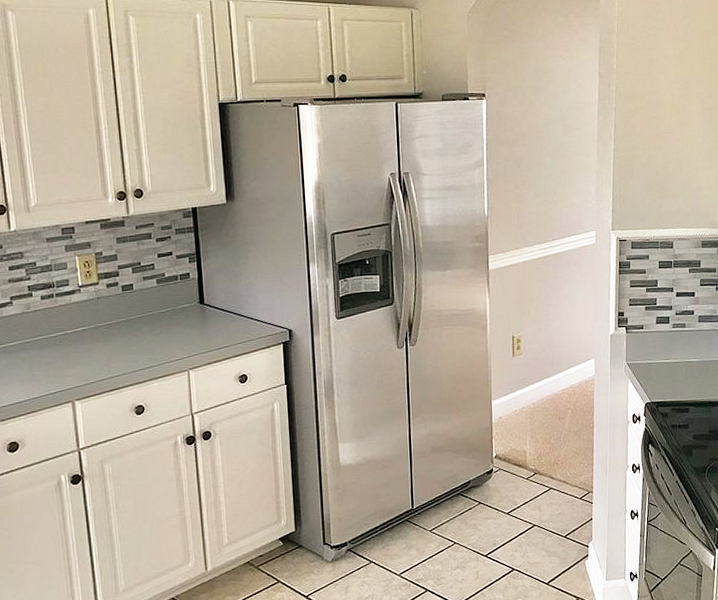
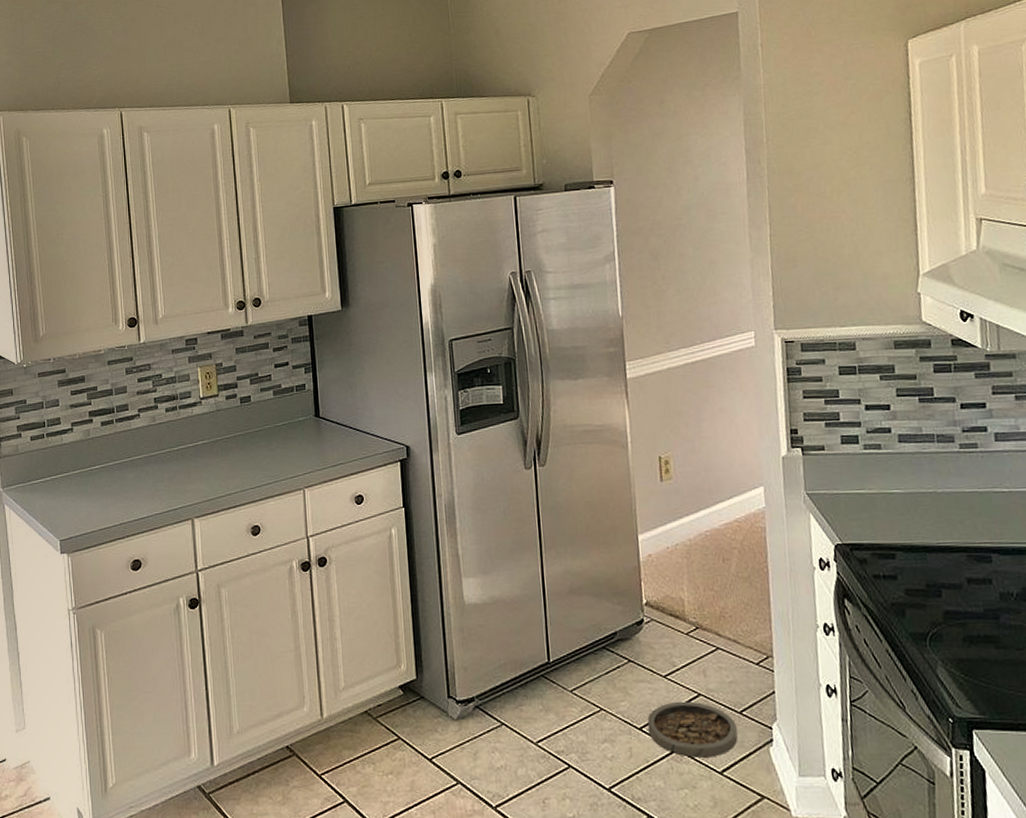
pet bowl: none [492,531,562,574] -> present [647,701,738,758]

